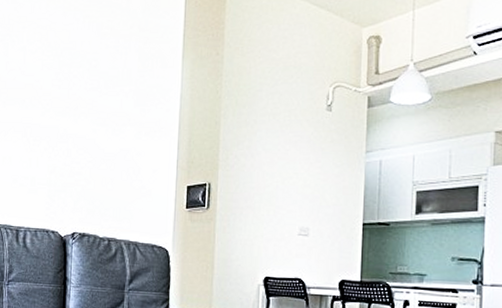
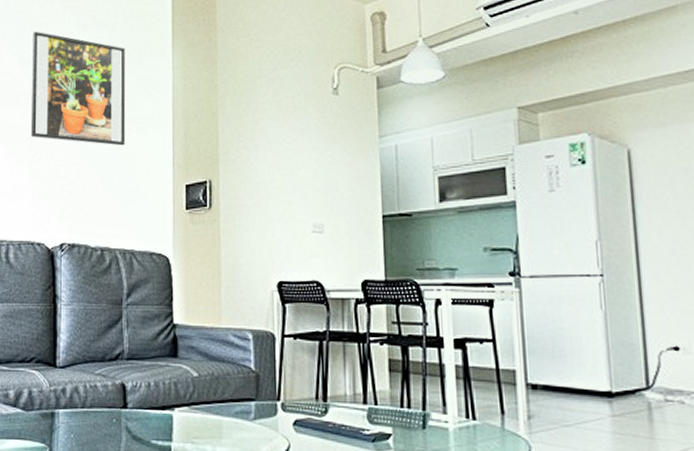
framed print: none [49,37,139,148] -> present [30,31,126,146]

